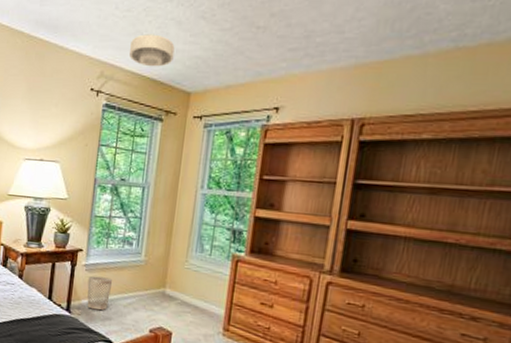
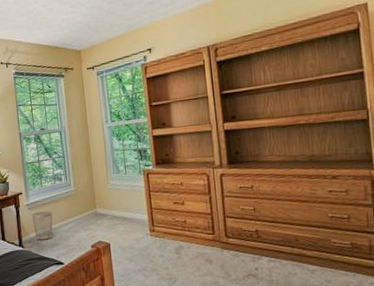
ceiling light: present [129,34,175,67] -> none [25,11,61,37]

